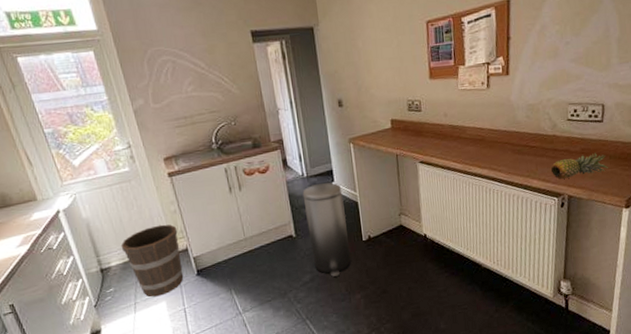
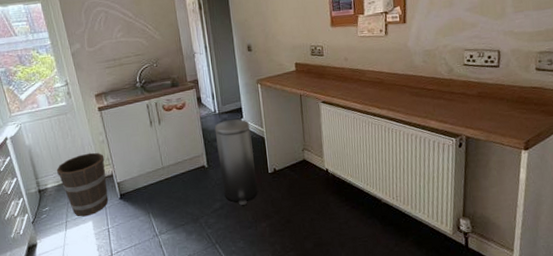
fruit: present [551,152,609,179] -> none [448,95,507,121]

